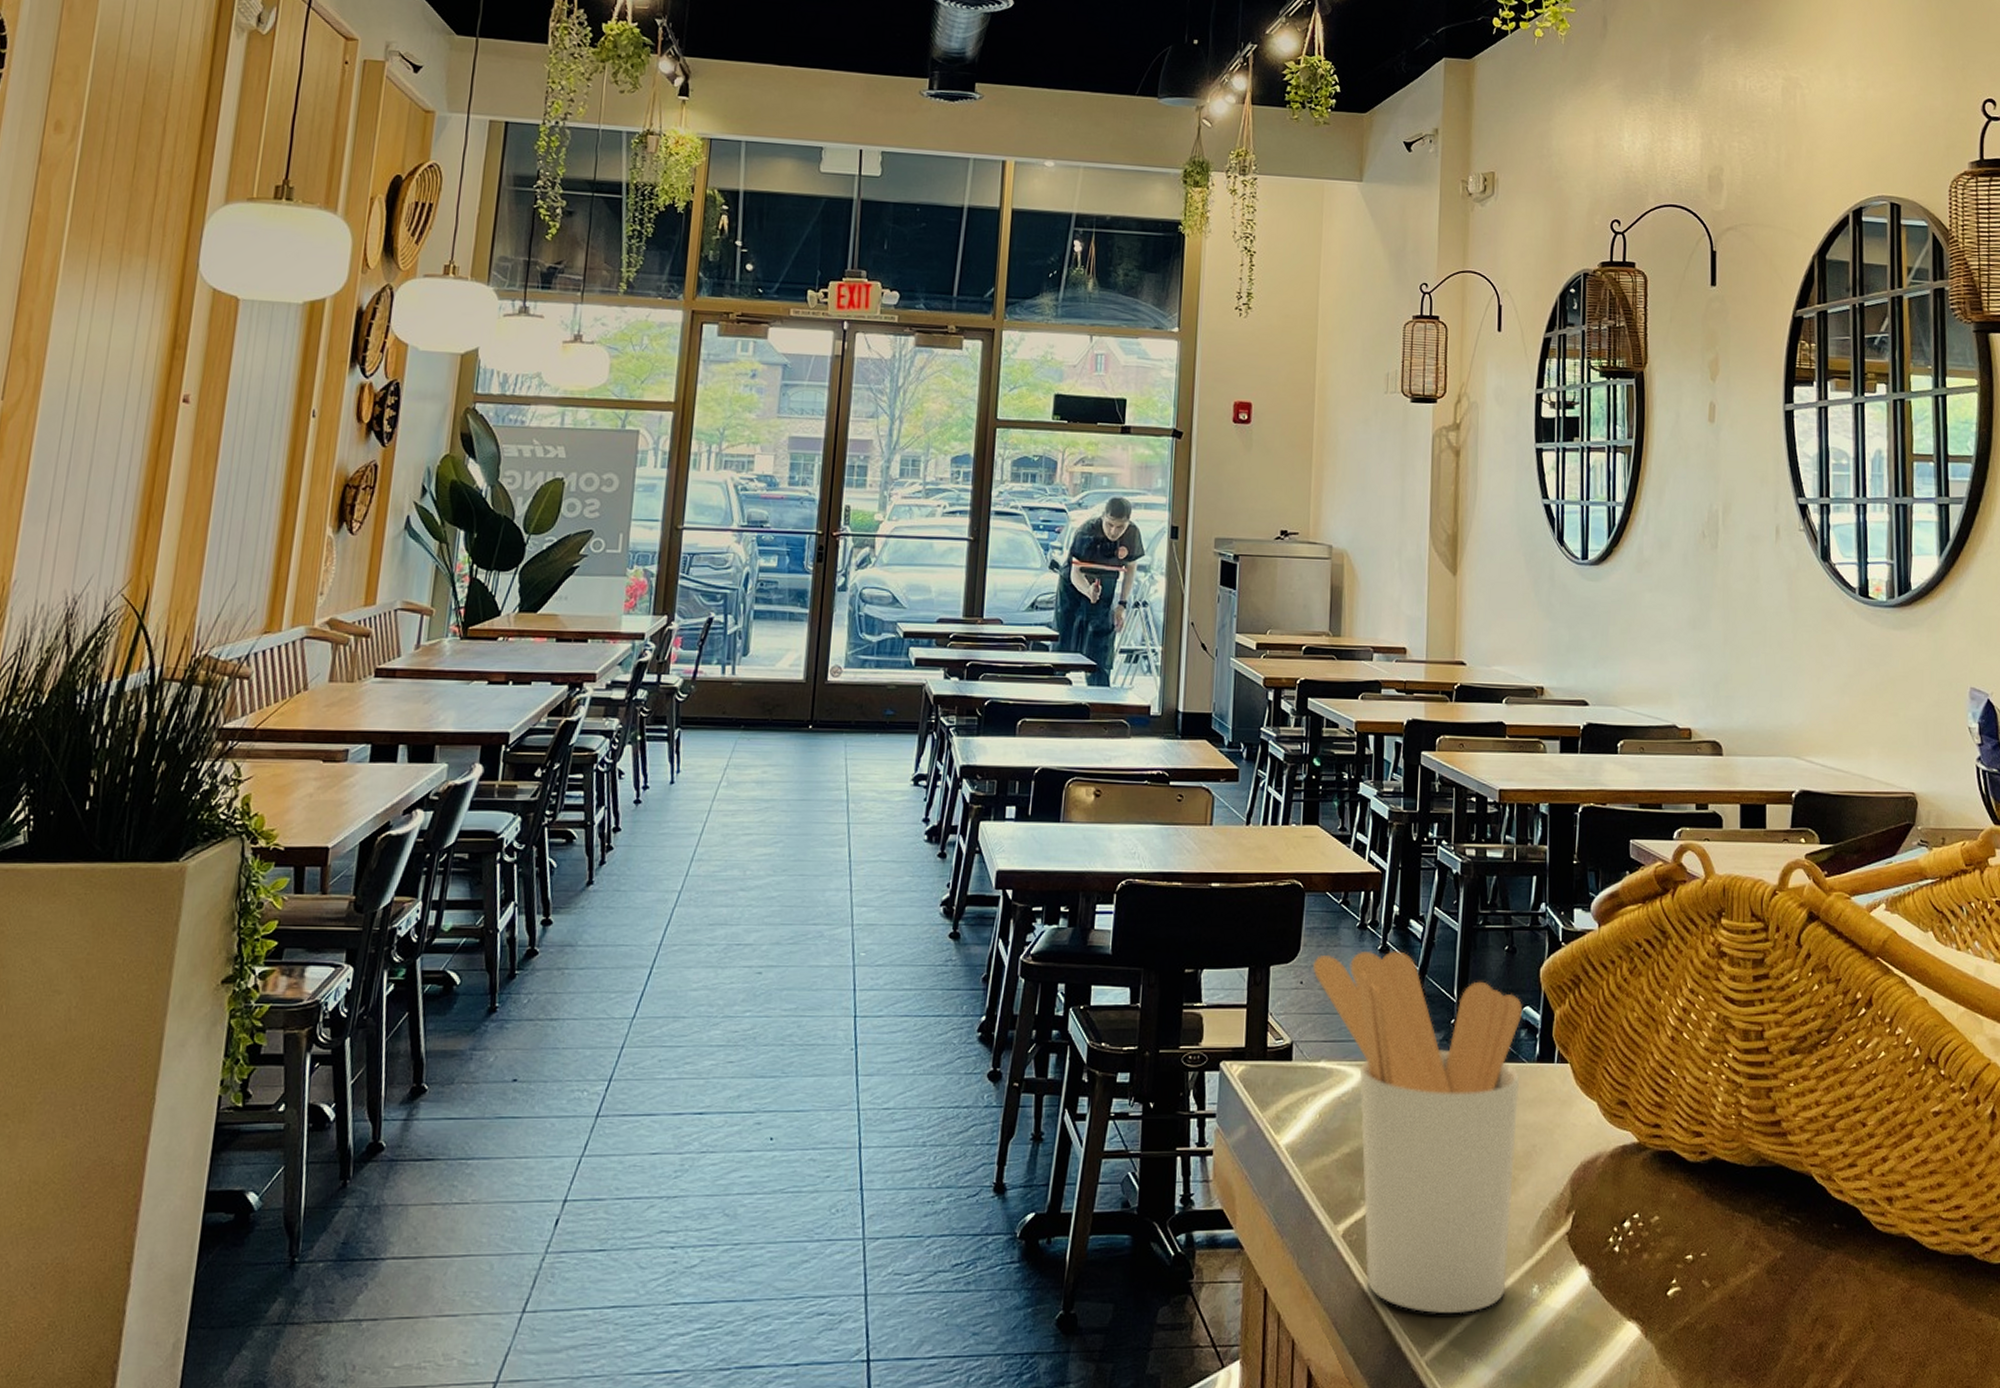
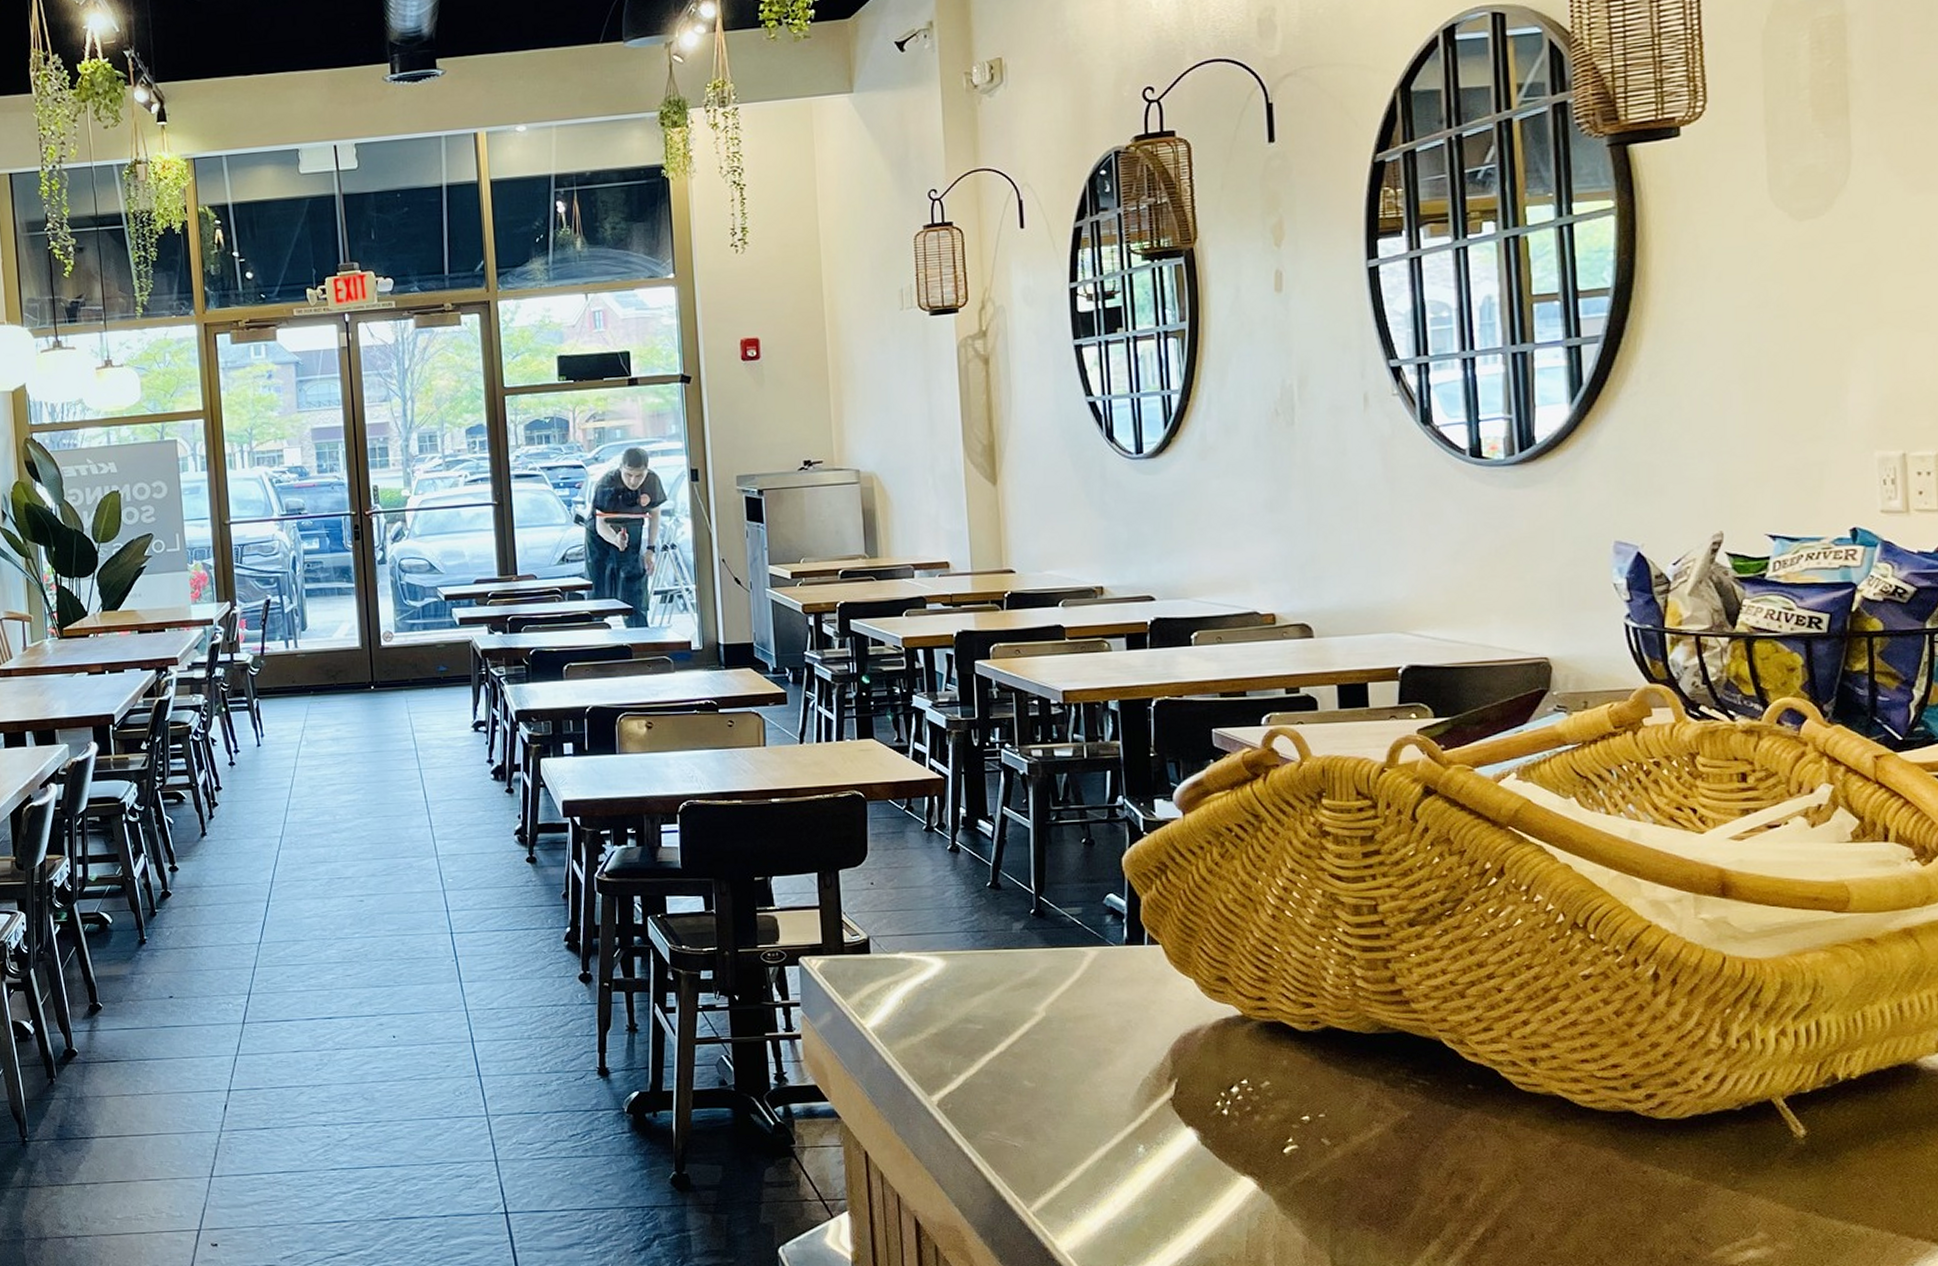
utensil holder: present [1312,950,1522,1313] -> none [881,849,1110,1171]

